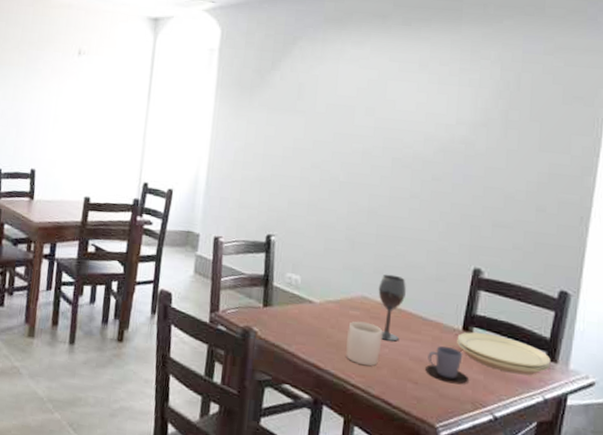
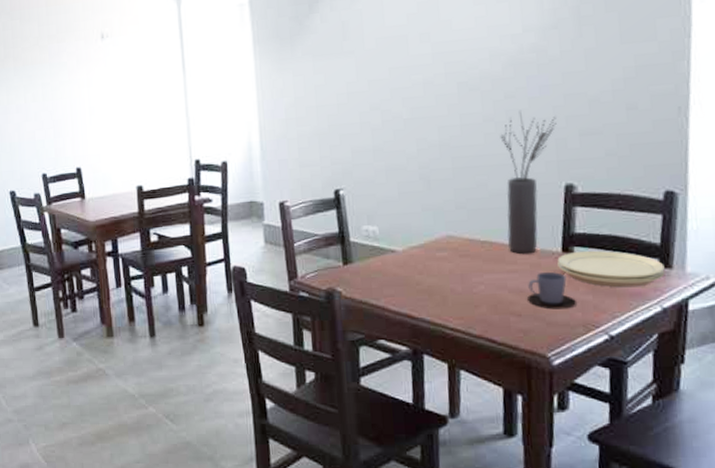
mug: present [345,321,383,366] -> none [437,262,477,307]
wine glass: present [378,274,407,342] -> none [463,207,495,277]
vase: none [415,193,474,326] -> present [500,110,557,255]

